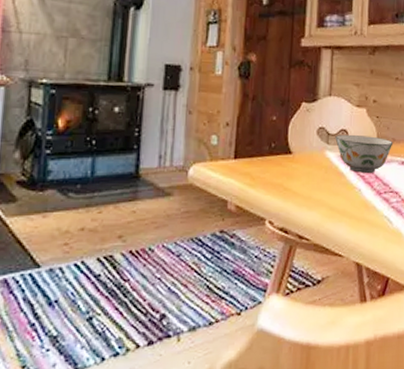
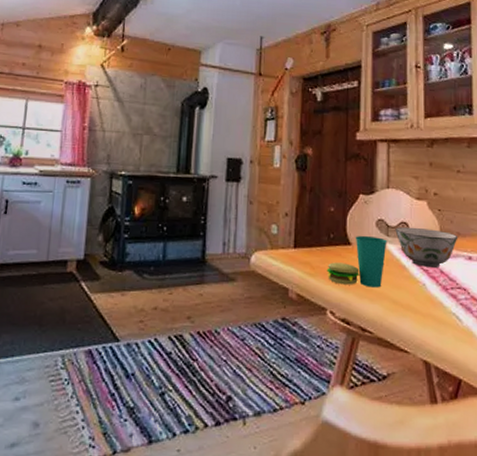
cup: none [267,143,327,195] -> present [327,235,387,288]

